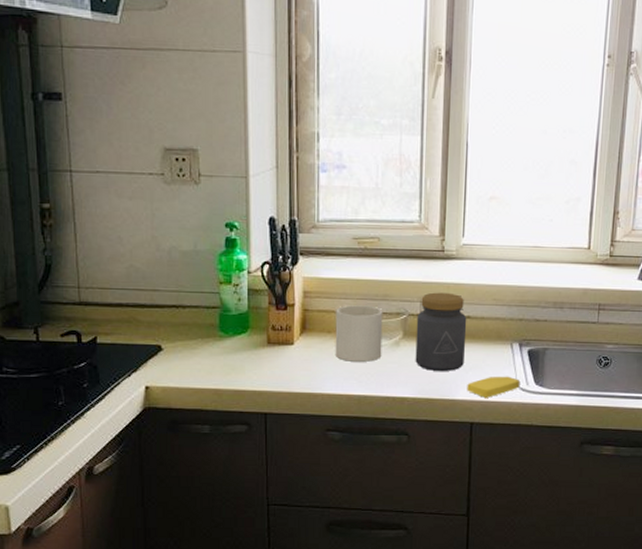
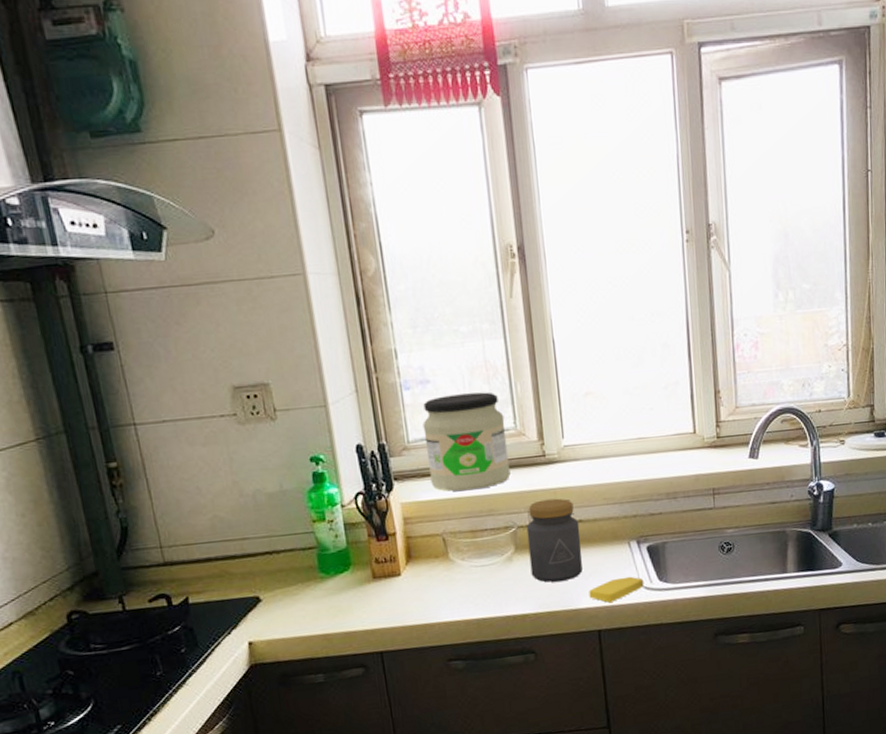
jar: none [333,182,411,274] -> present [423,392,511,492]
cup: present [335,305,383,362] -> none [440,523,496,585]

